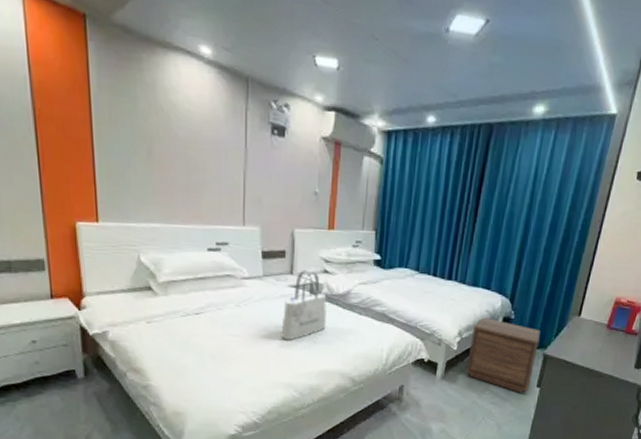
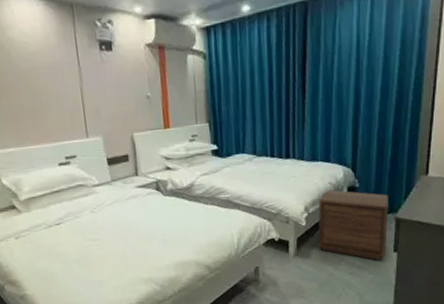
tote bag: present [281,270,327,341] -> none [134,170,176,238]

